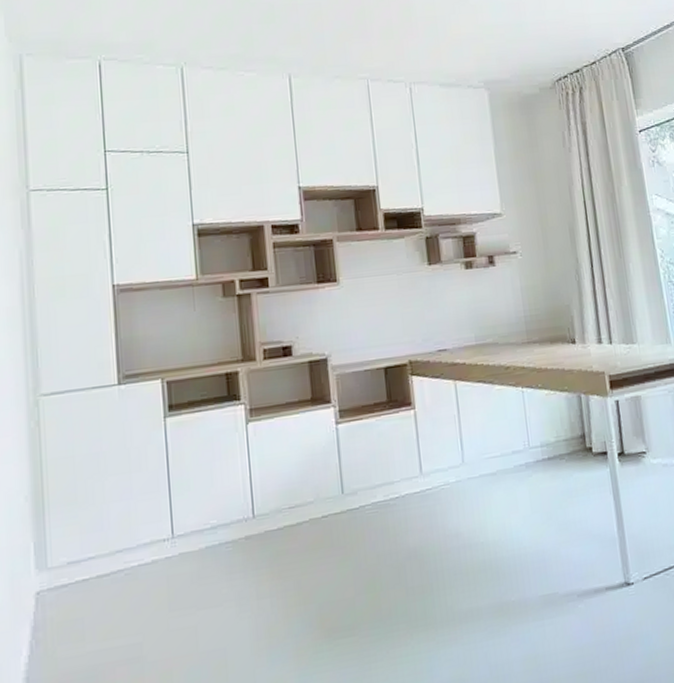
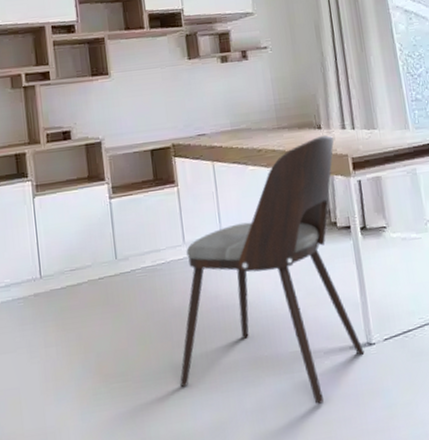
dining chair: none [414,350,622,654] -> present [180,135,365,404]

